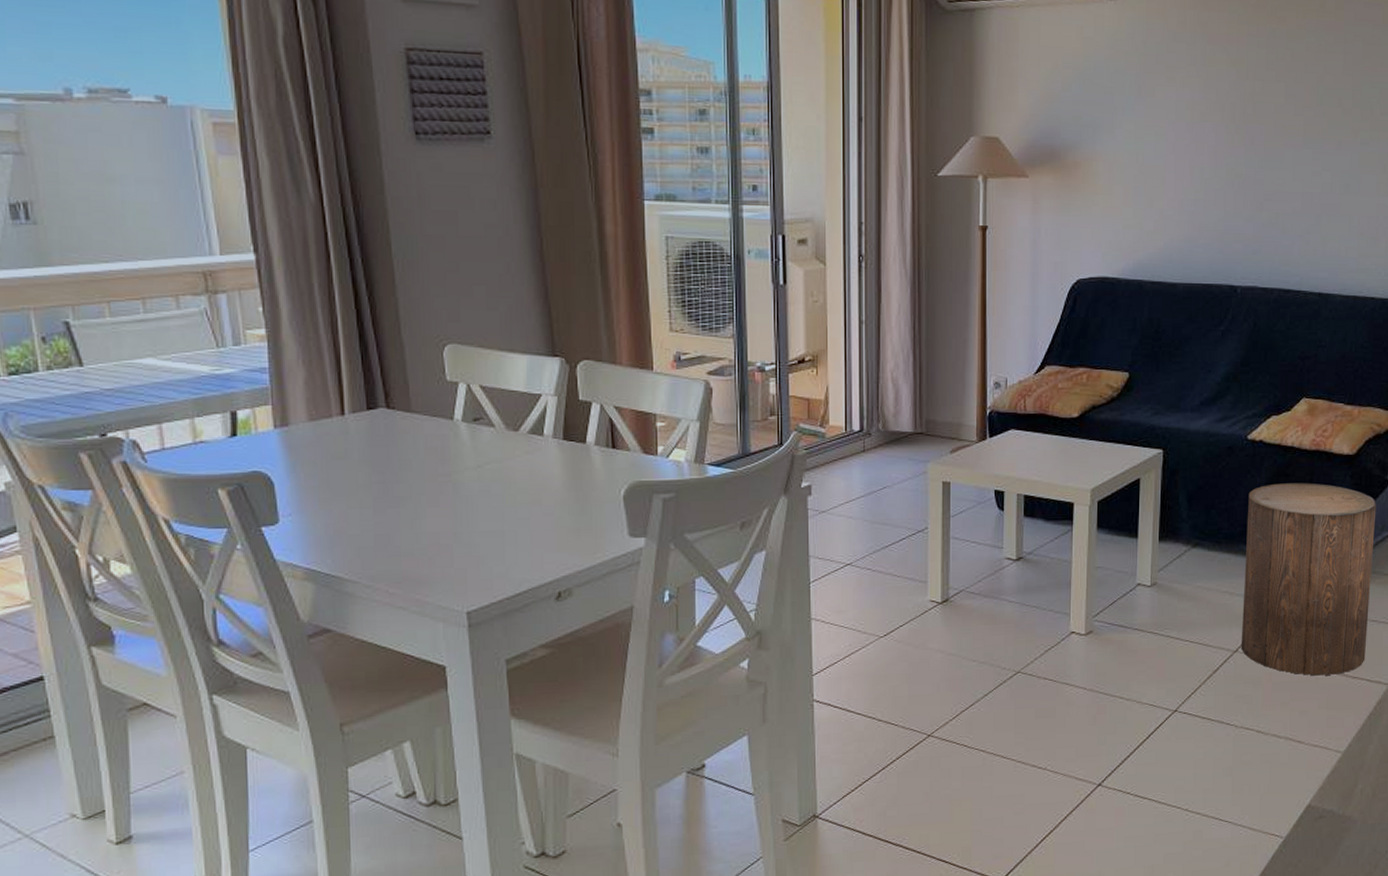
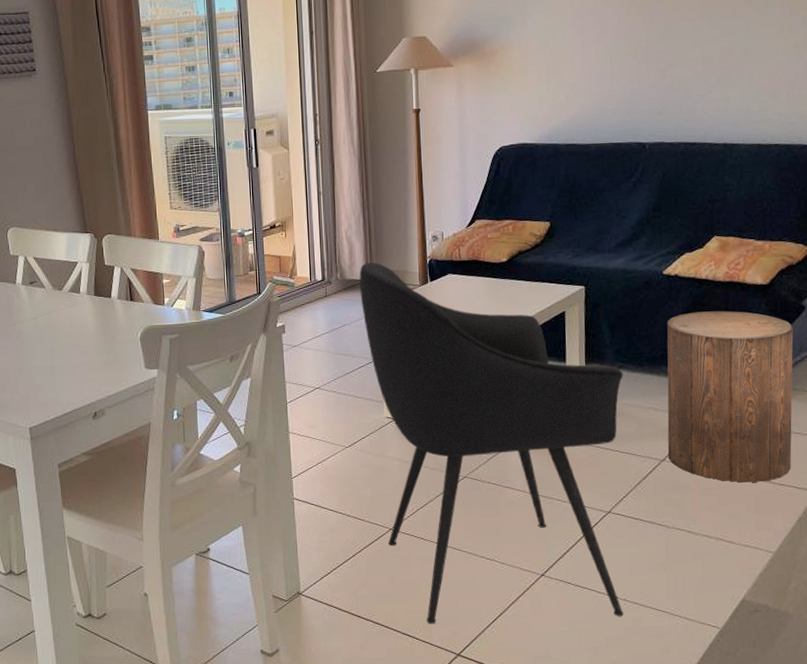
armchair: none [905,412,1199,847] -> present [359,262,624,625]

